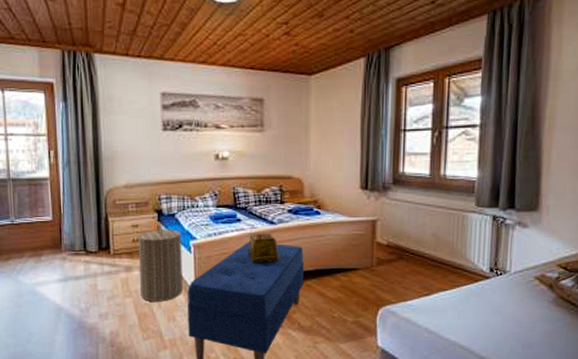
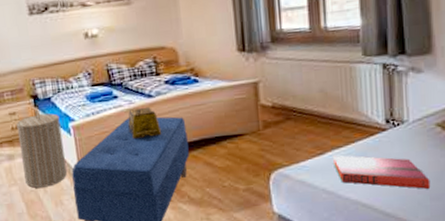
hardback book: none [438,297,524,337] -> present [333,155,431,189]

